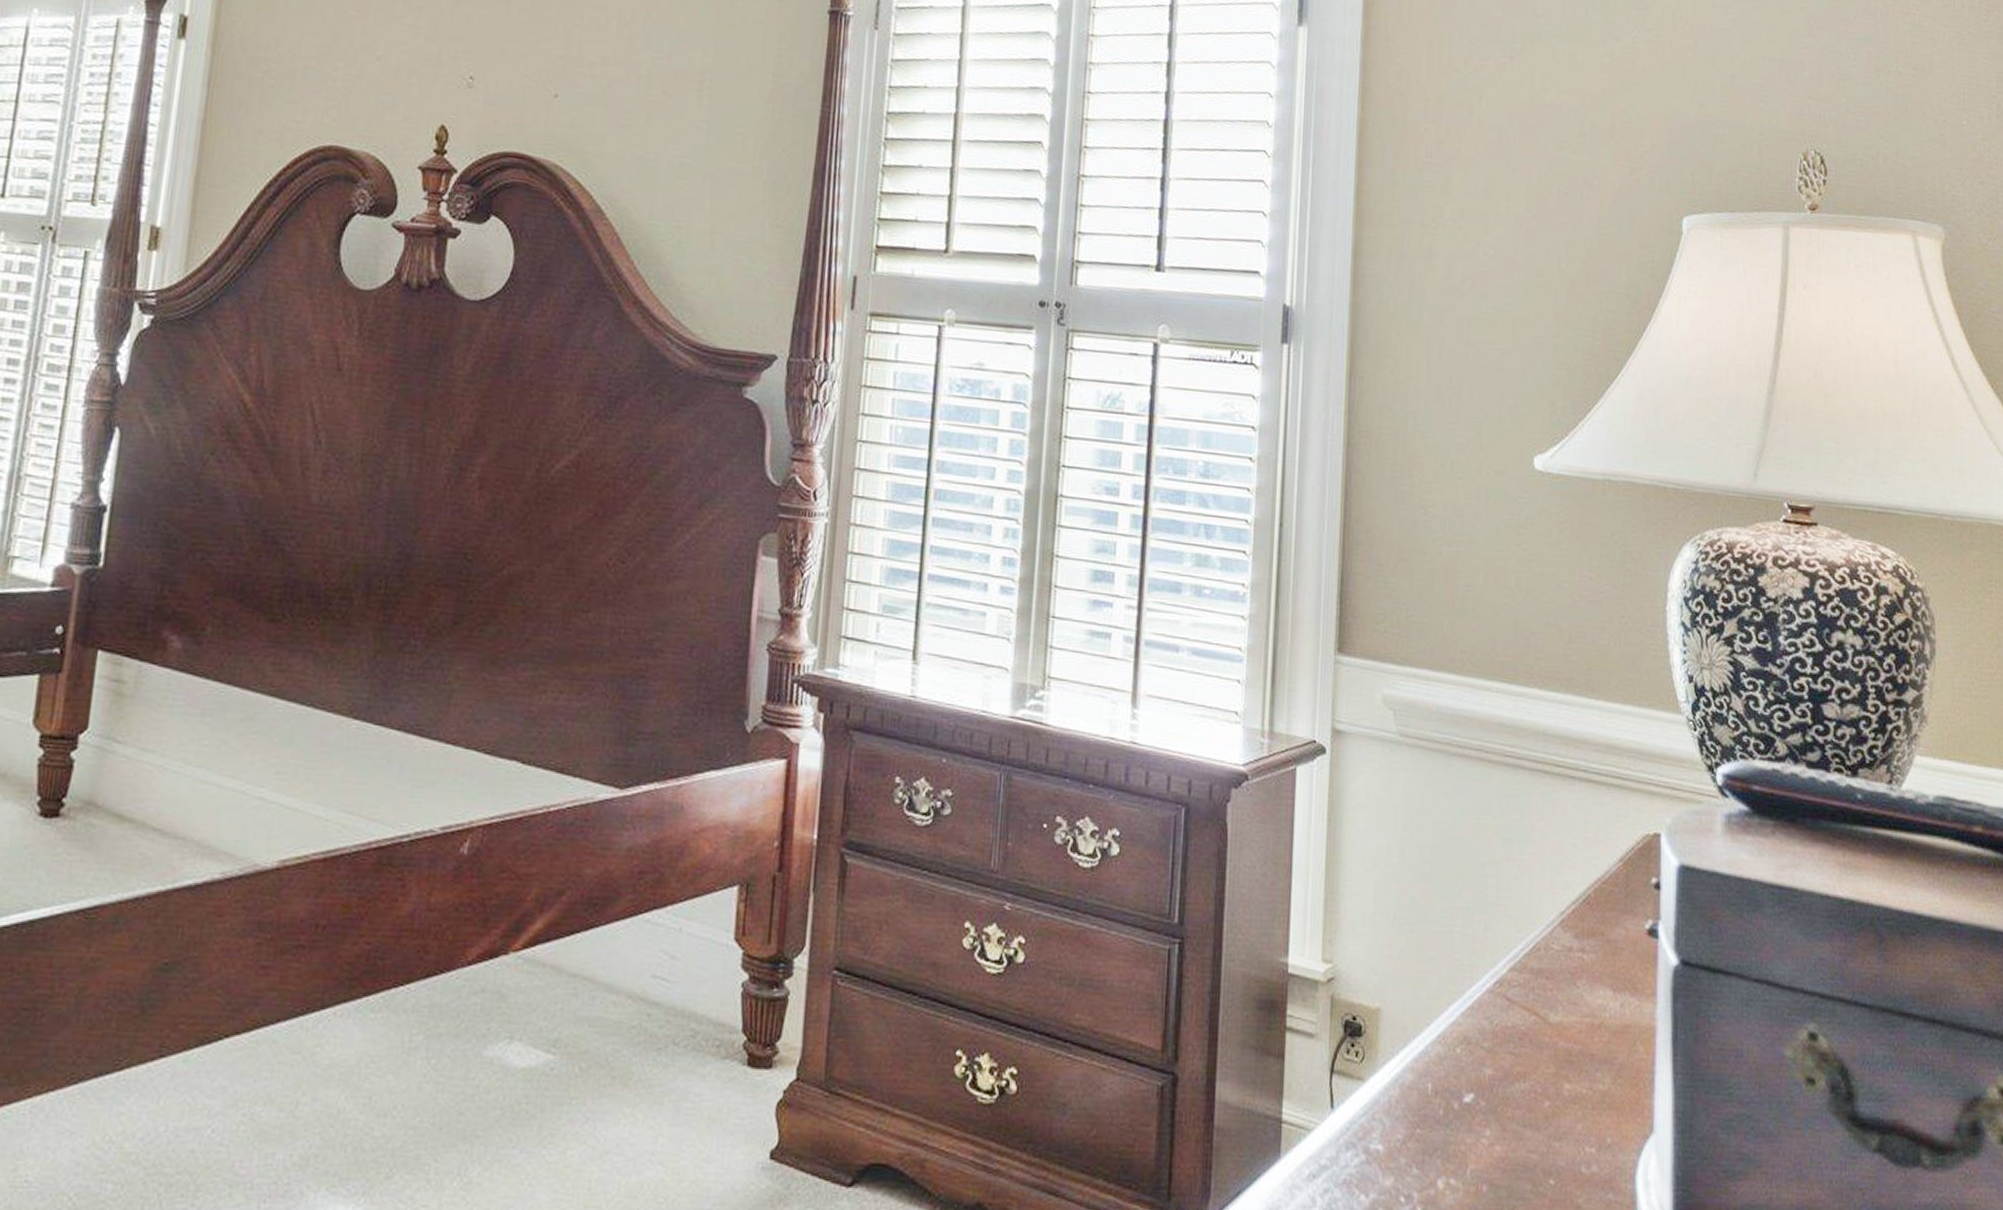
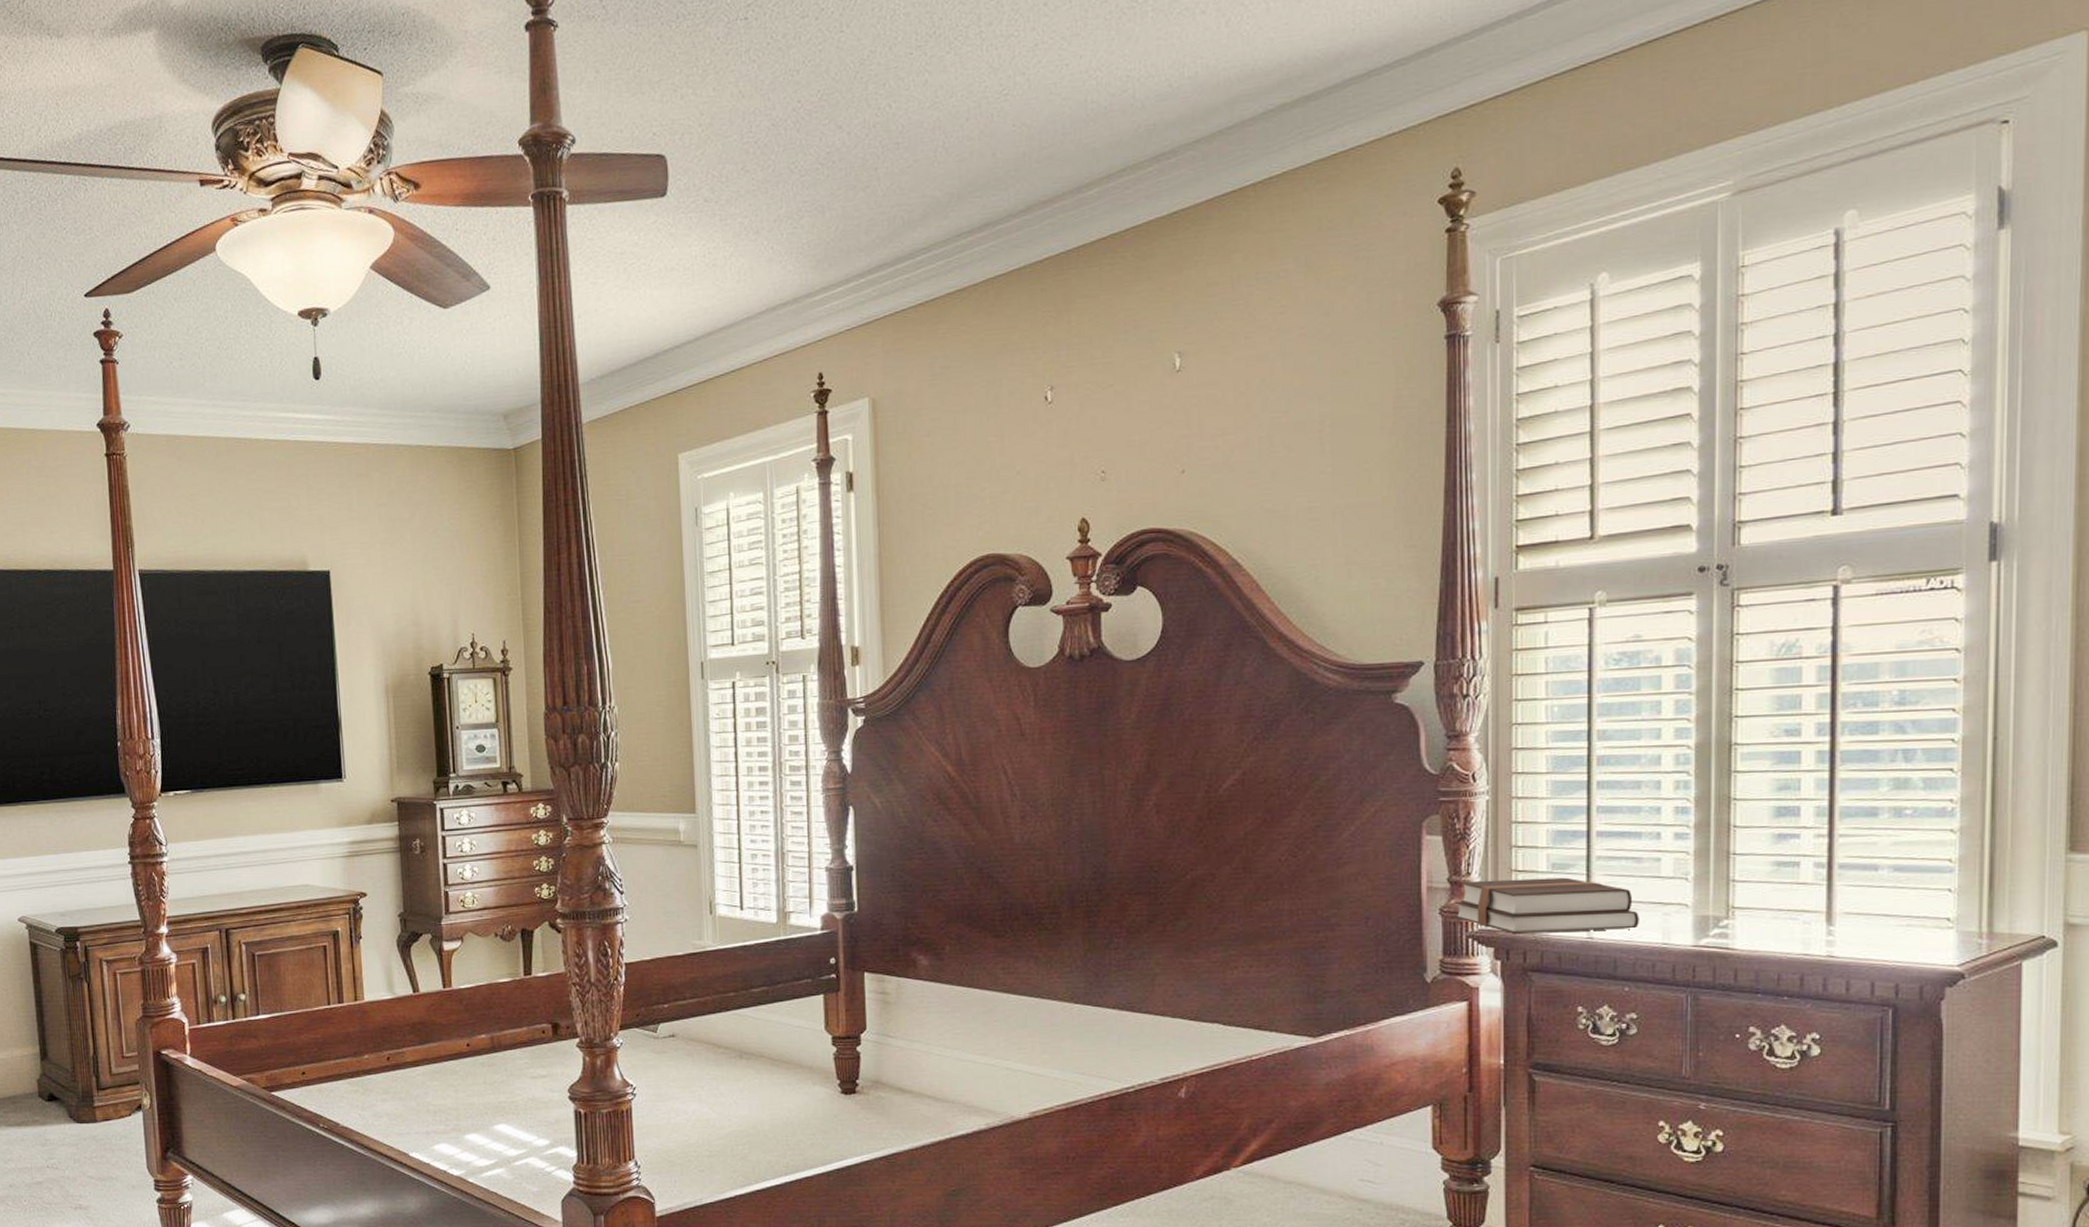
hardback book: none [781,614,962,691] -> present [1454,877,1639,933]

